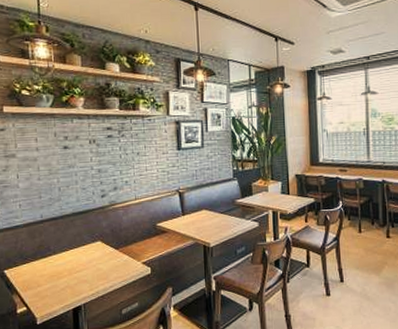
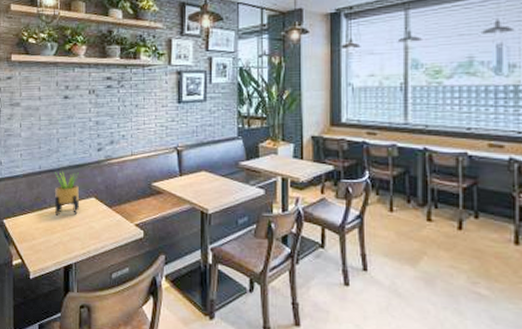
potted plant: none [58,218,85,262] -> present [55,172,79,217]

